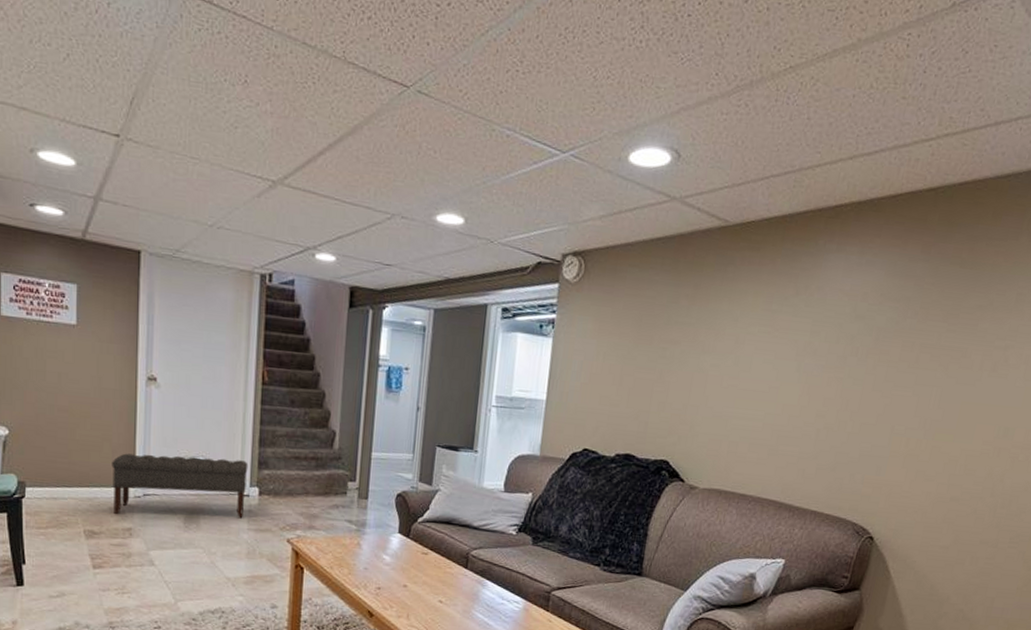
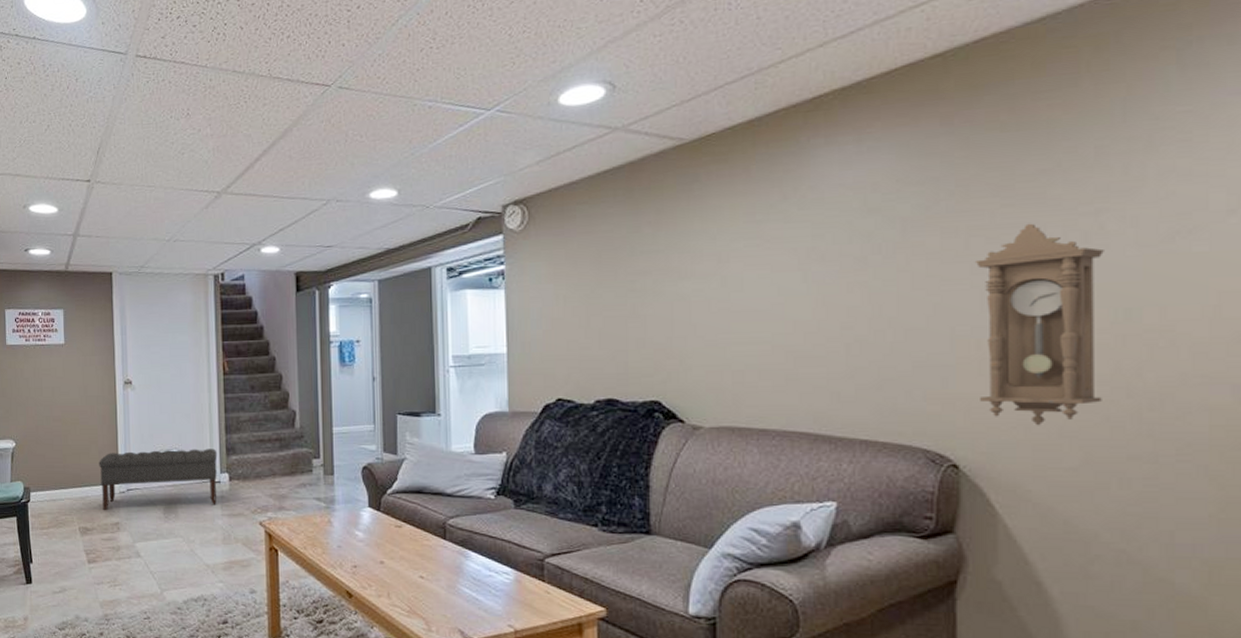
pendulum clock: none [899,348,1003,512] -> present [976,223,1104,426]

